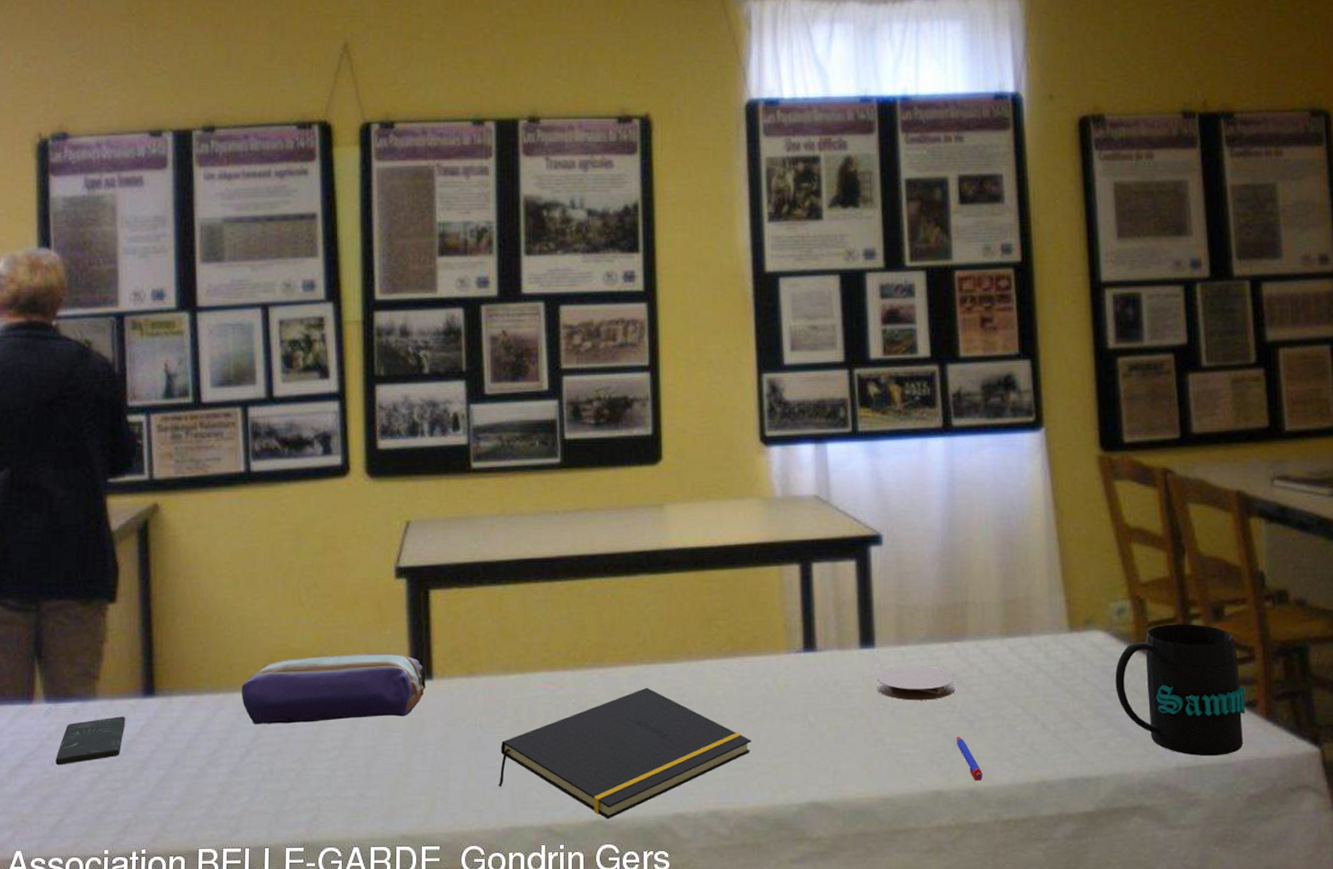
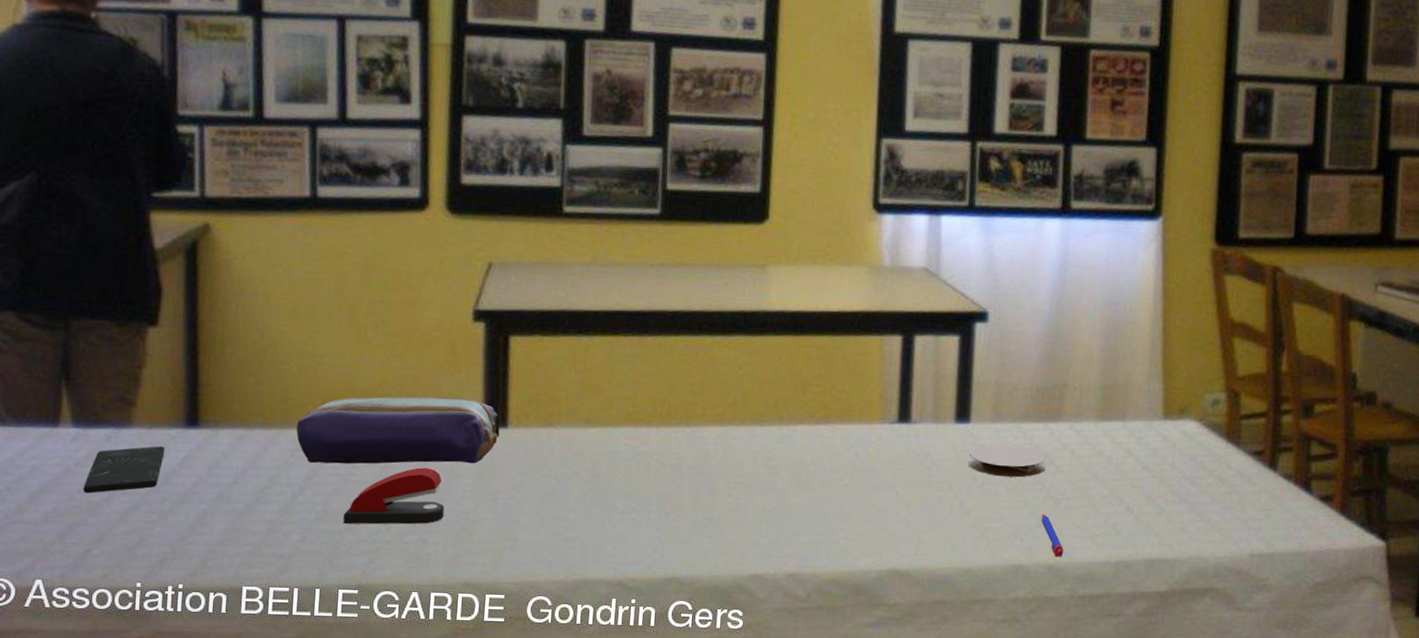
stapler: none [287,723,379,782] -> present [343,467,444,525]
notepad: present [498,687,751,819] -> none [570,448,837,577]
mug: present [1115,624,1246,756] -> none [1201,418,1324,545]

